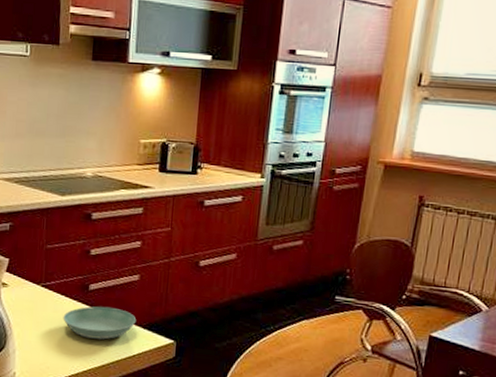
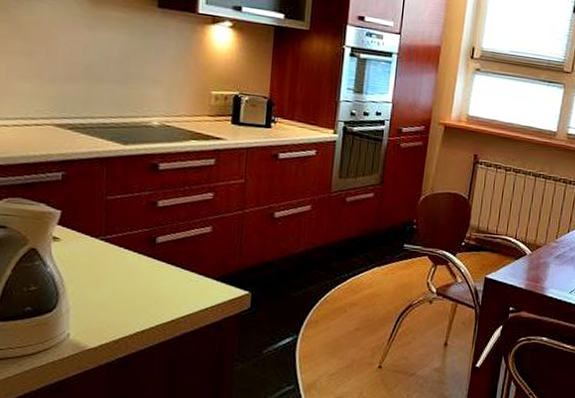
saucer: present [63,306,137,340] -> none [126,259,209,294]

